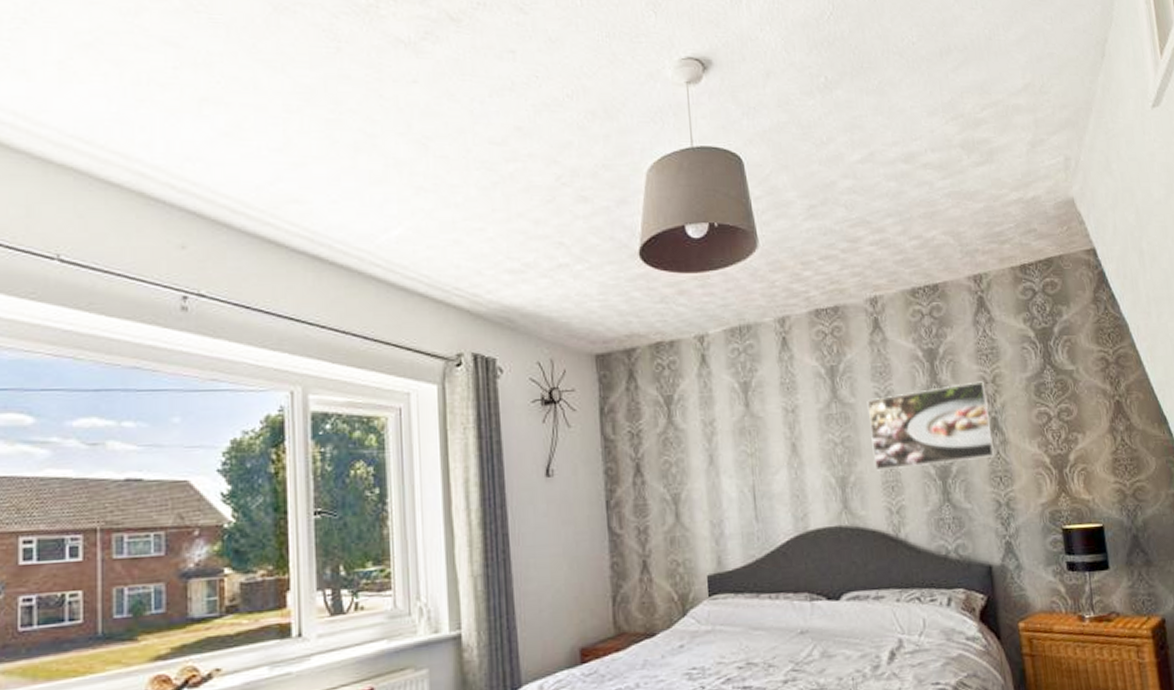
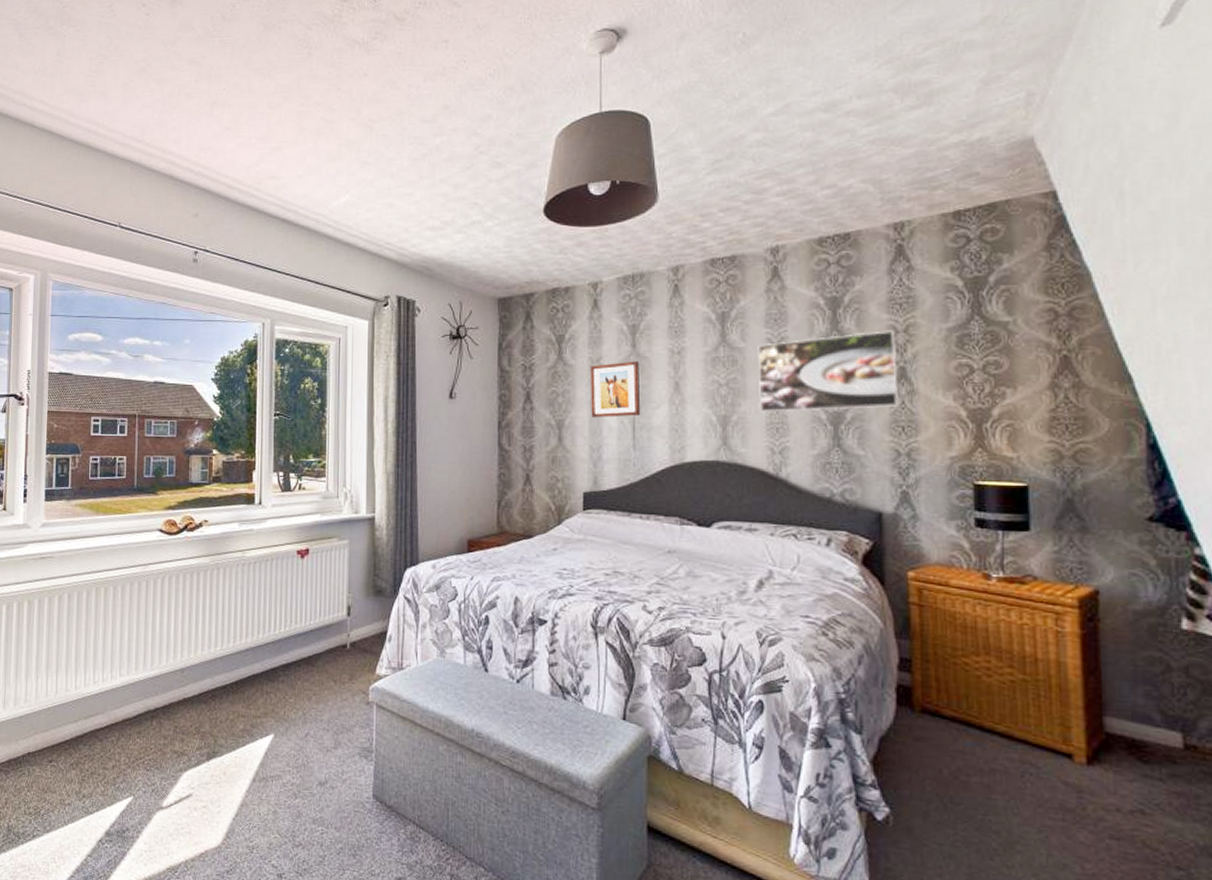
wall art: none [703,421,760,488] -> present [590,360,641,418]

